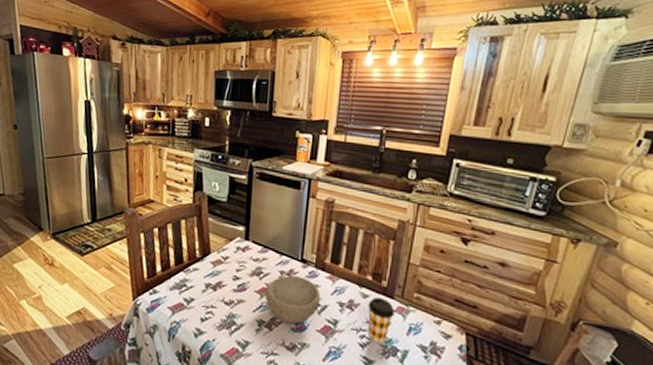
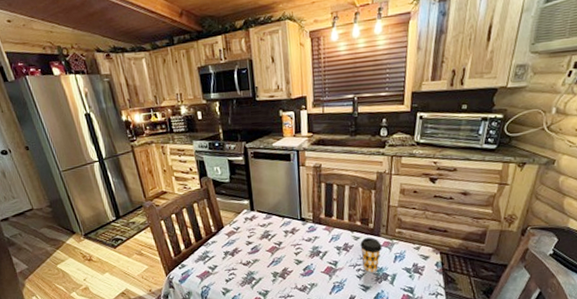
bowl: present [264,275,321,325] -> none [274,232,321,271]

